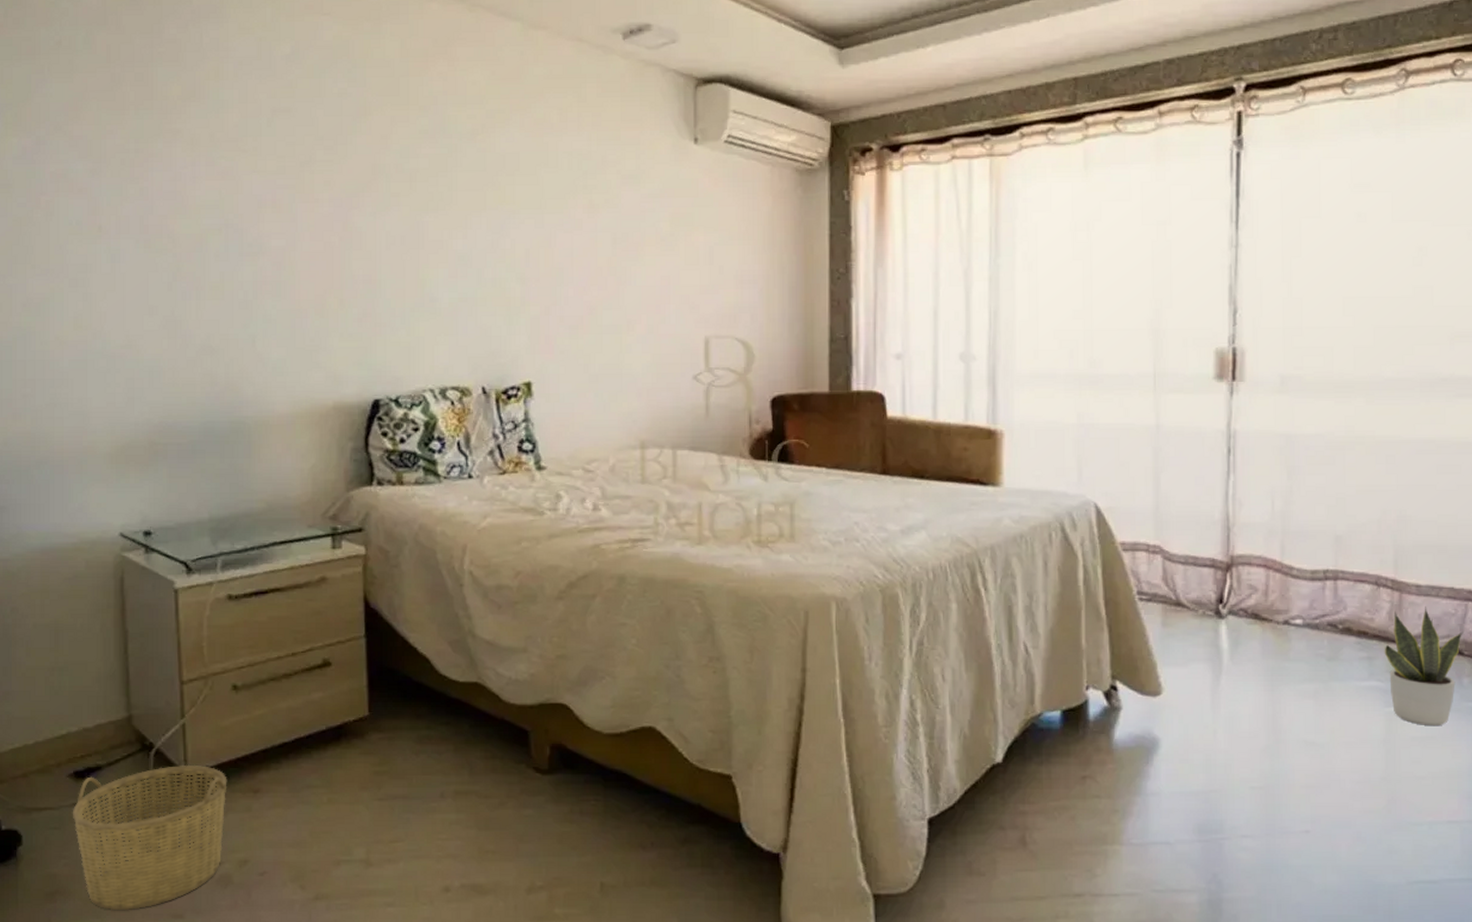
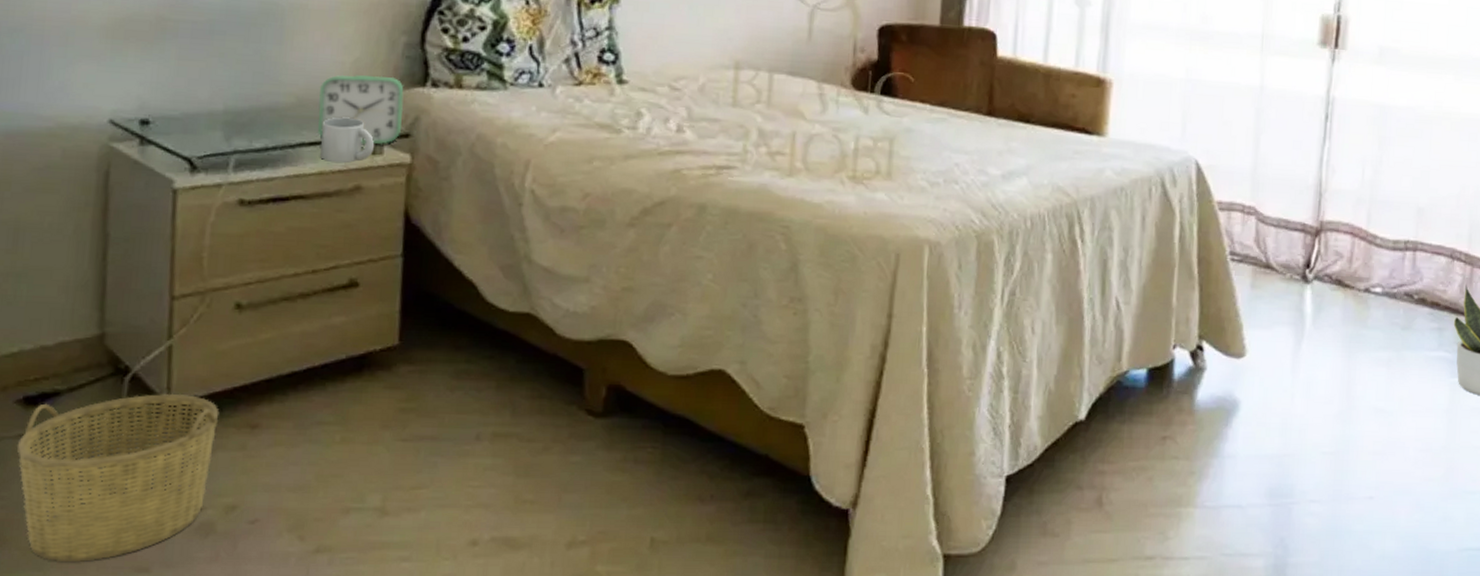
alarm clock: none [284,478,356,540] -> present [318,74,404,145]
mug: none [289,517,334,558] -> present [319,116,375,164]

